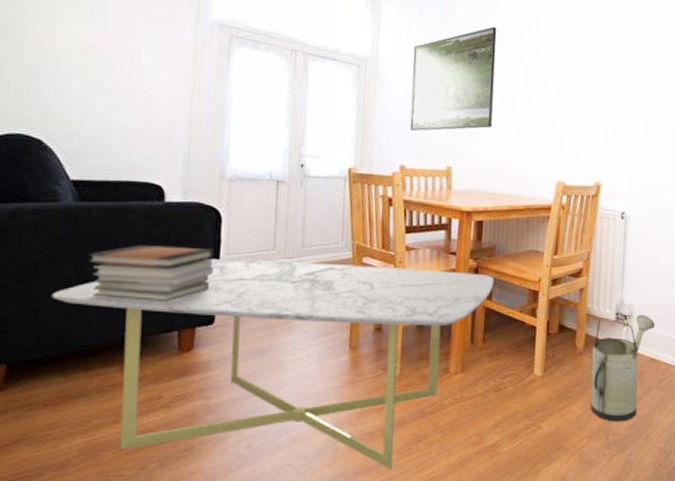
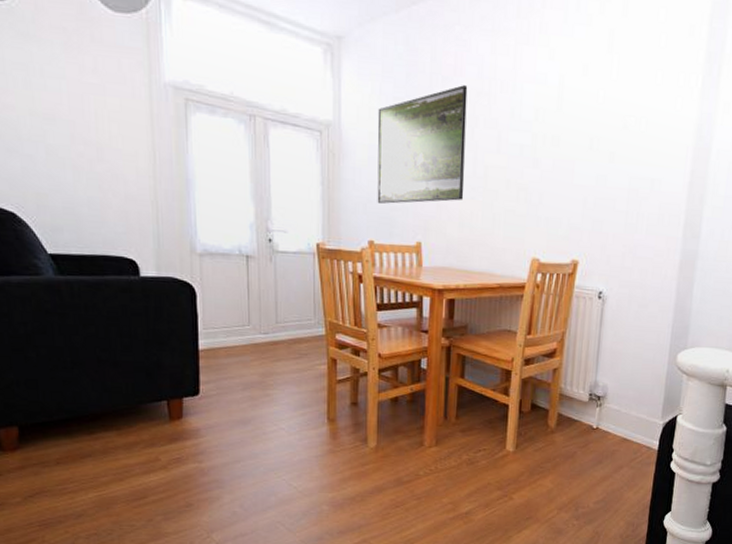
coffee table: present [51,259,495,470] -> none [47,333,467,531]
book stack: present [86,245,214,301] -> none [74,318,193,373]
watering can: present [590,314,655,422] -> none [560,395,629,497]

